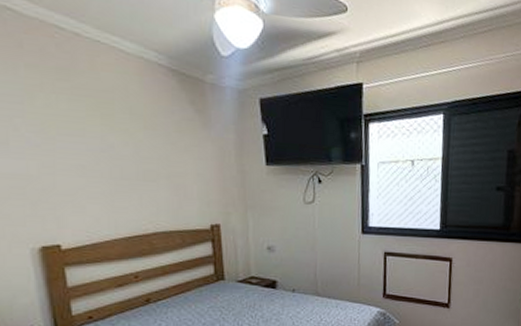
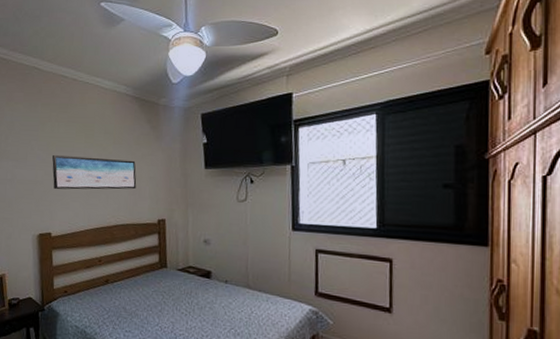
wall art: none [52,139,180,189] -> present [52,154,137,190]

